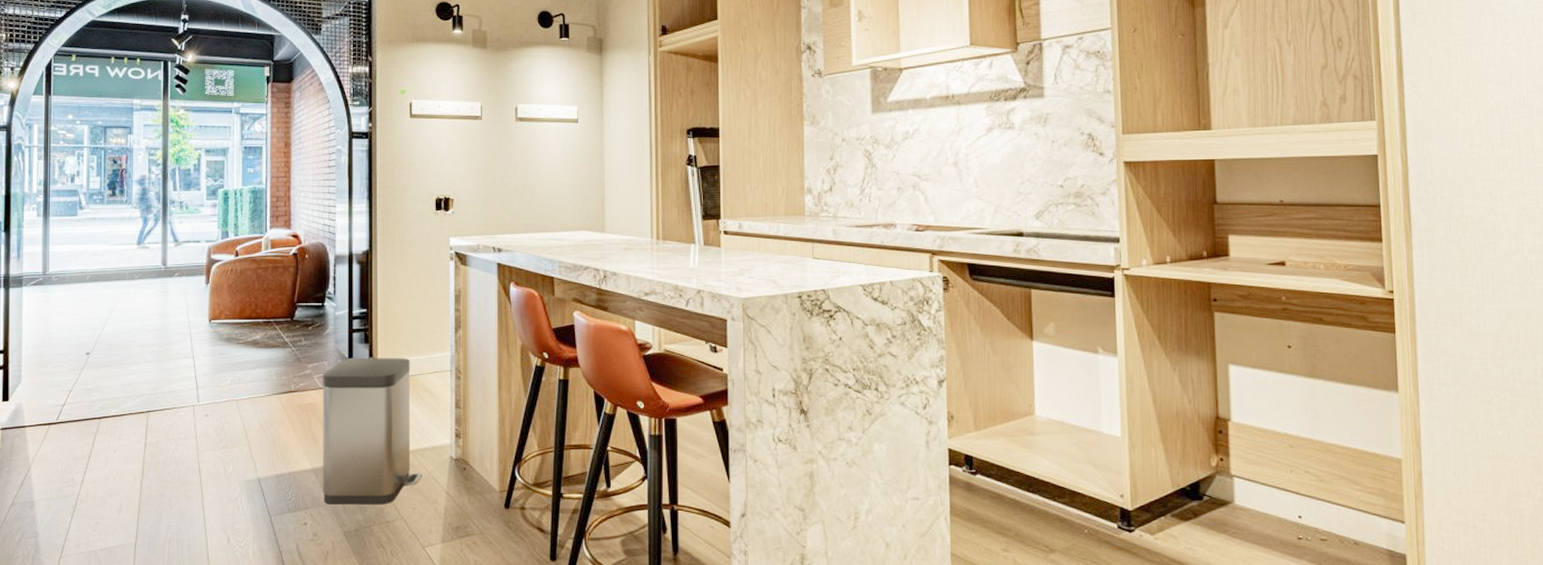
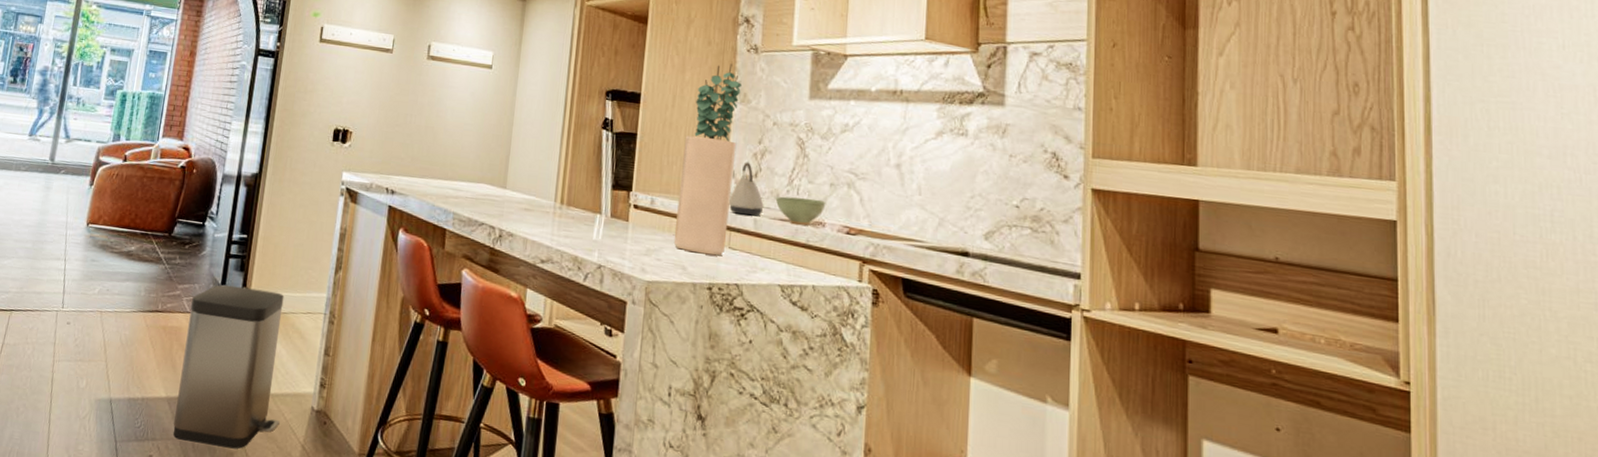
vase: none [763,90,811,267] -> present [673,64,743,256]
kettle: none [808,178,841,227] -> present [728,162,764,216]
bowl: none [850,203,896,228] -> present [775,196,826,226]

